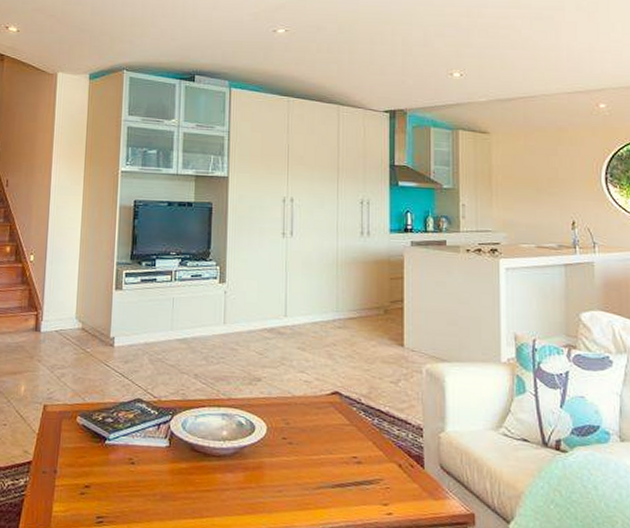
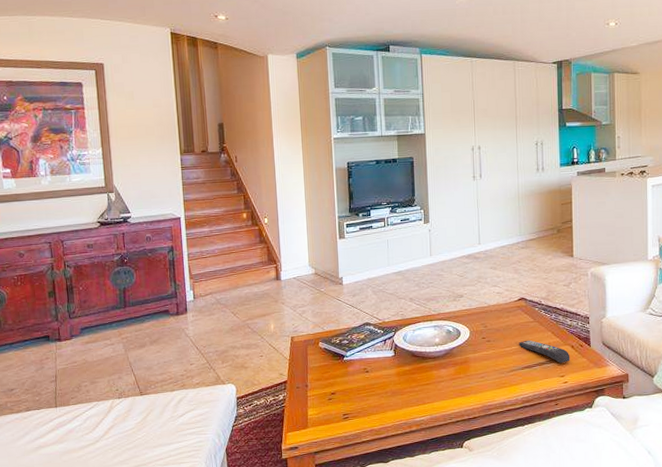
remote control: none [329,448,397,487] -> present [519,340,570,364]

